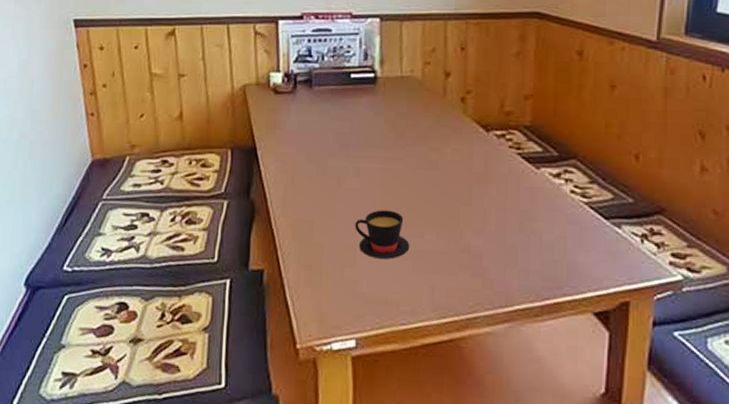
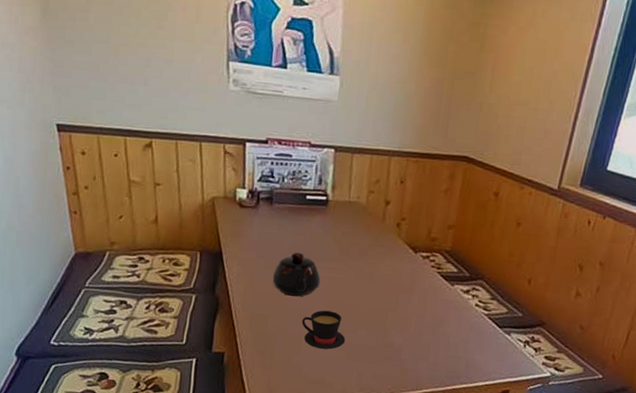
teapot: none [316,141,375,195] -> present [272,251,321,297]

